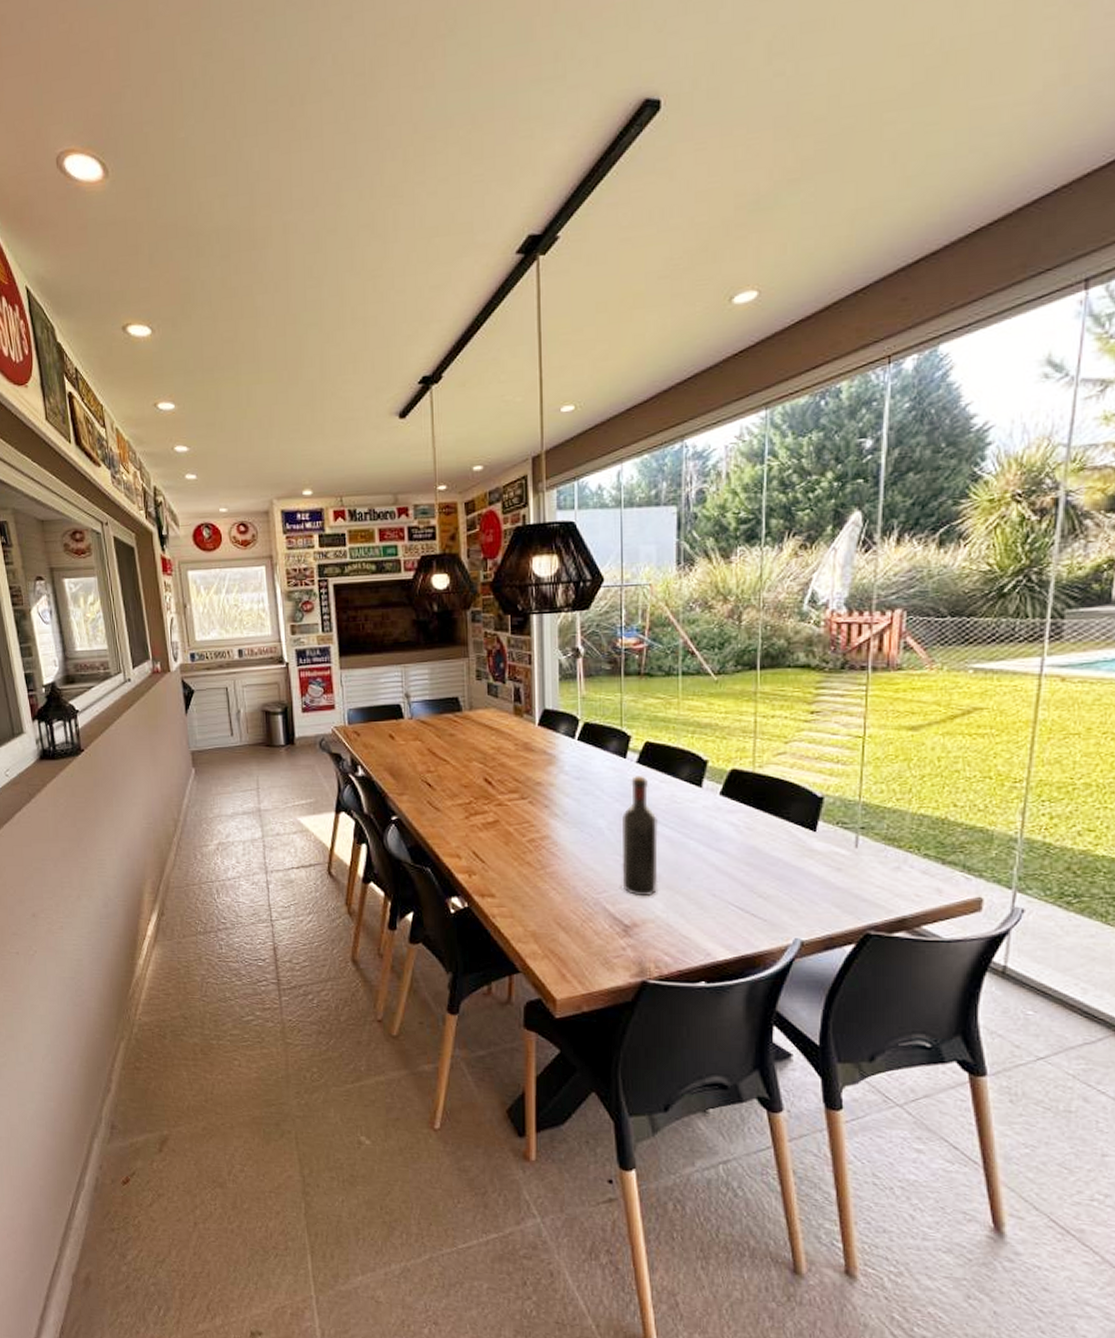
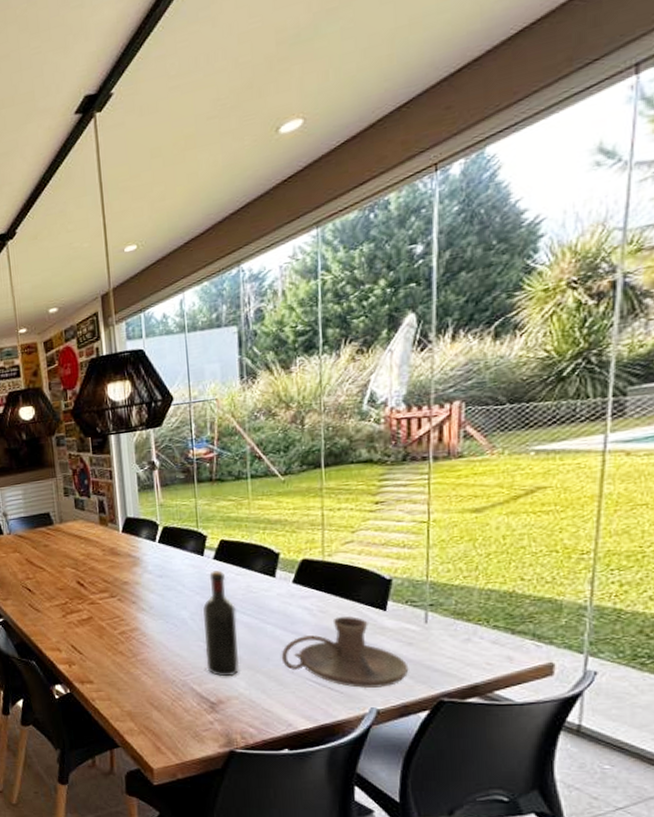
candle holder: none [703,834,836,917] -> present [281,615,409,689]

